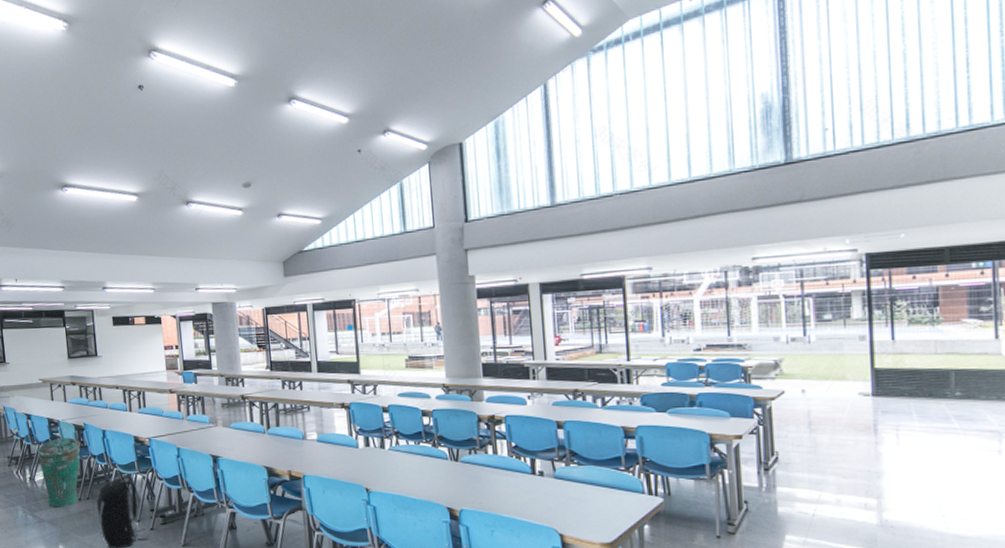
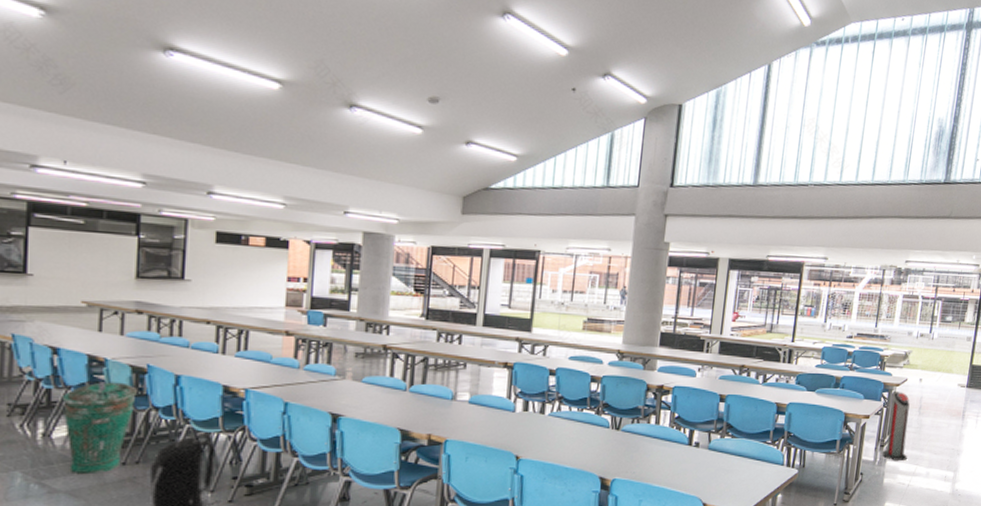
air purifier: none [768,406,804,486] -> present [882,392,910,460]

